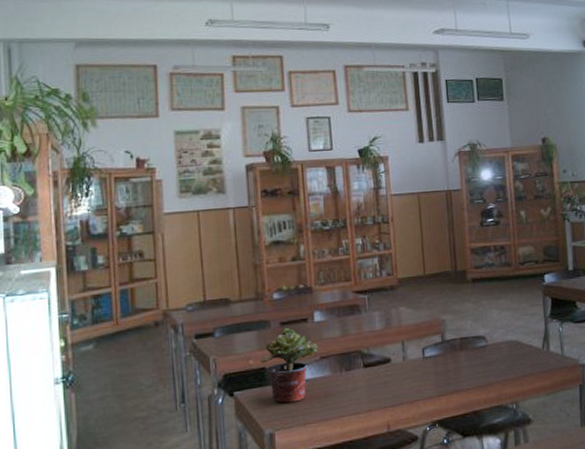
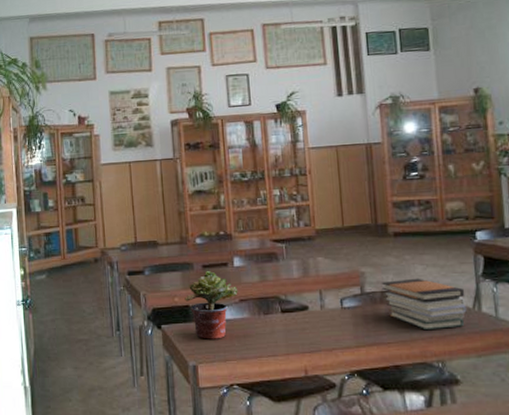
book stack: none [460,322,537,374] -> present [381,278,467,331]

